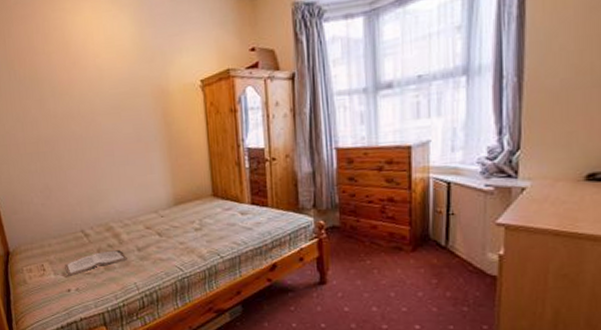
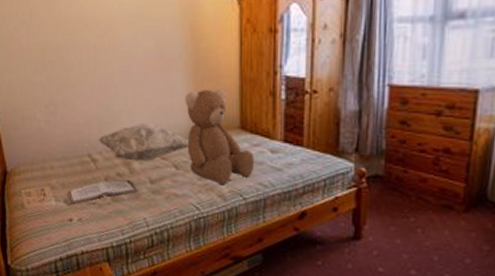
decorative pillow: none [89,199,169,233] -> present [98,124,188,162]
teddy bear: none [163,164,228,247] -> present [185,90,255,185]

